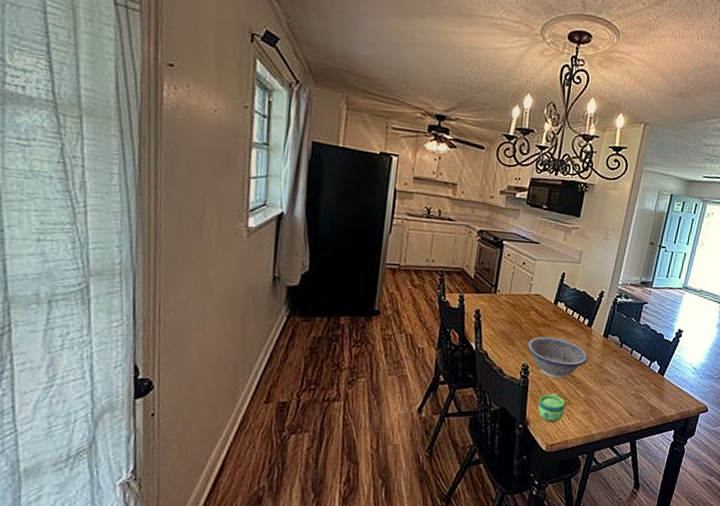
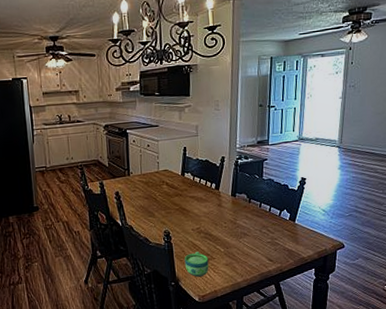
decorative bowl: present [527,336,589,379] -> none [165,204,222,240]

